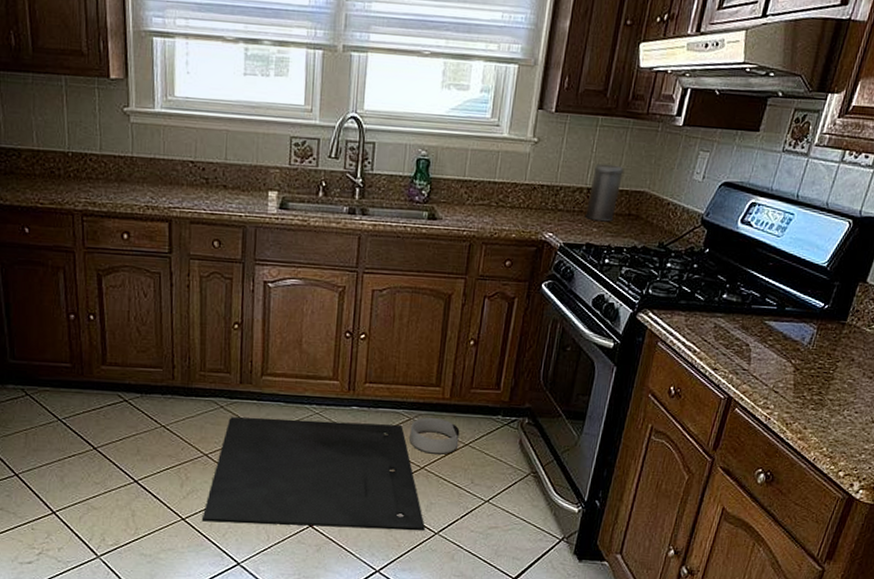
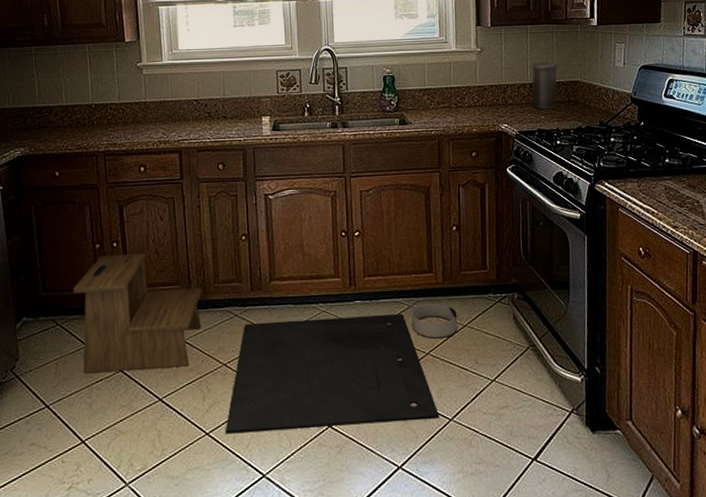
step stool: none [44,327,186,452] -> present [73,253,202,374]

